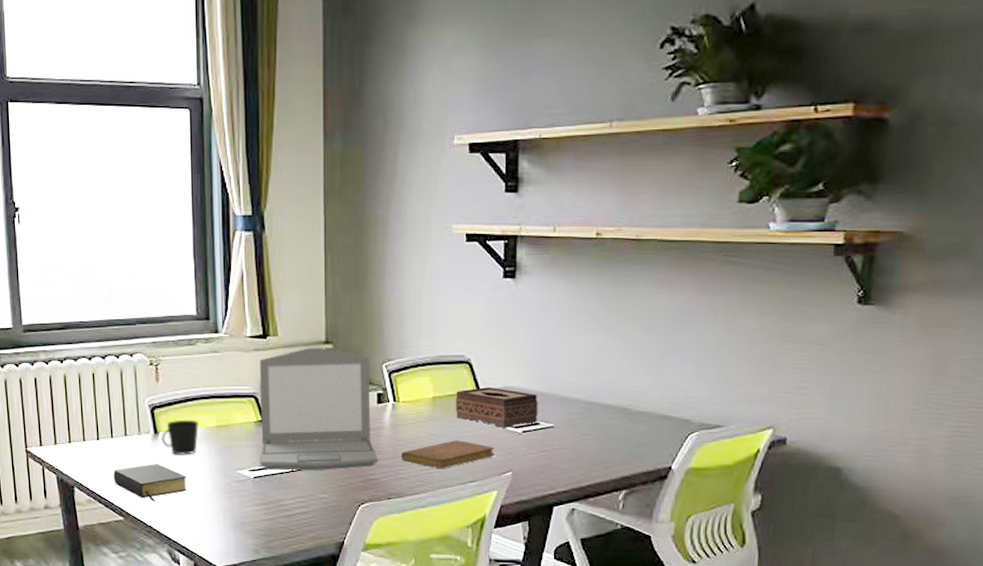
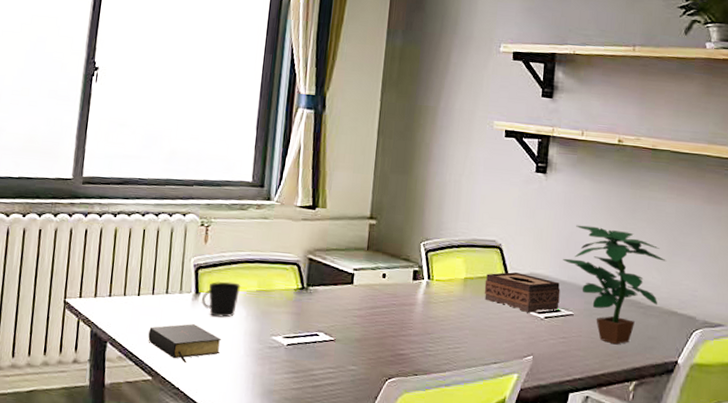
laptop: present [259,347,378,471] -> none [295,221,409,343]
notebook: present [401,440,495,468] -> none [430,321,518,348]
potted plant: none [539,331,656,454] -> present [563,225,666,345]

